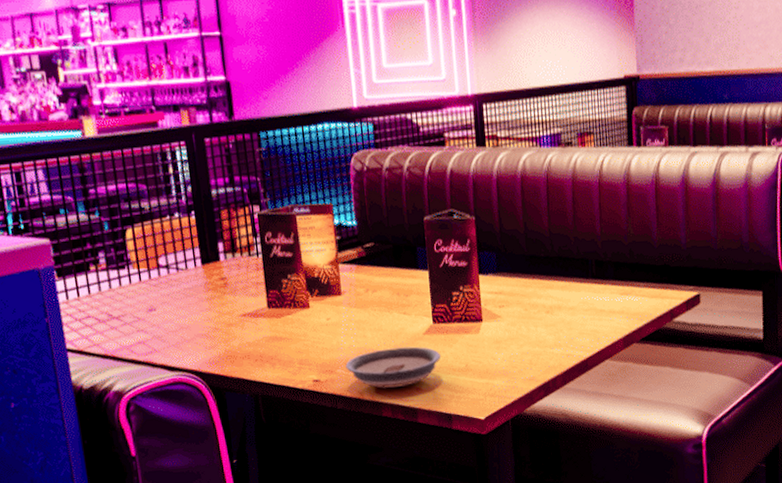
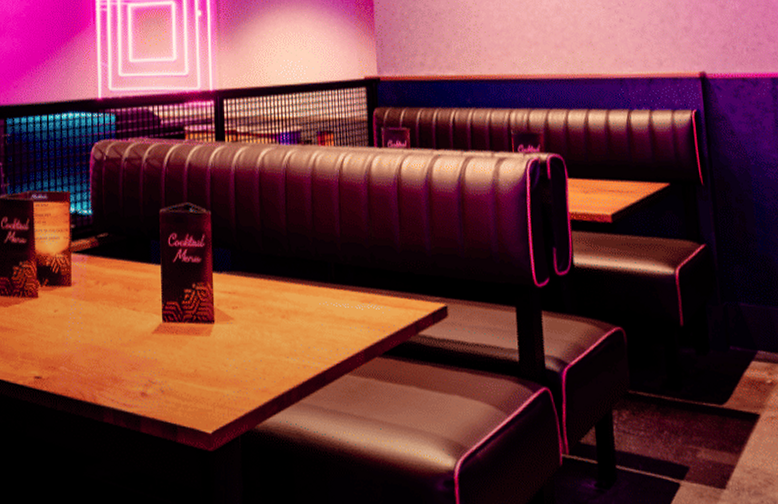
saucer: present [345,346,442,388] -> none [69,346,170,391]

